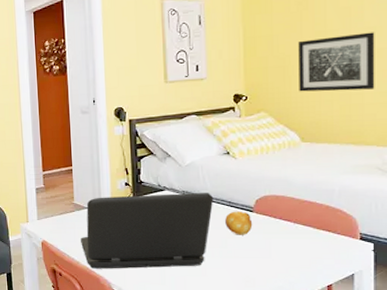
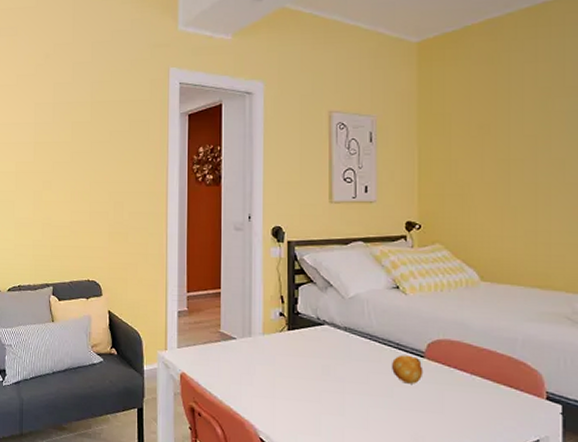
laptop: present [81,193,214,269] -> none [225,327,380,417]
wall art: present [298,32,375,92] -> none [479,164,564,228]

